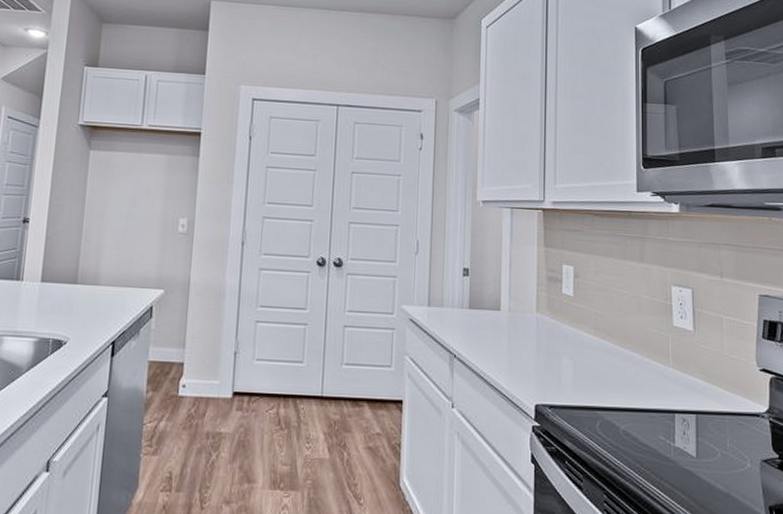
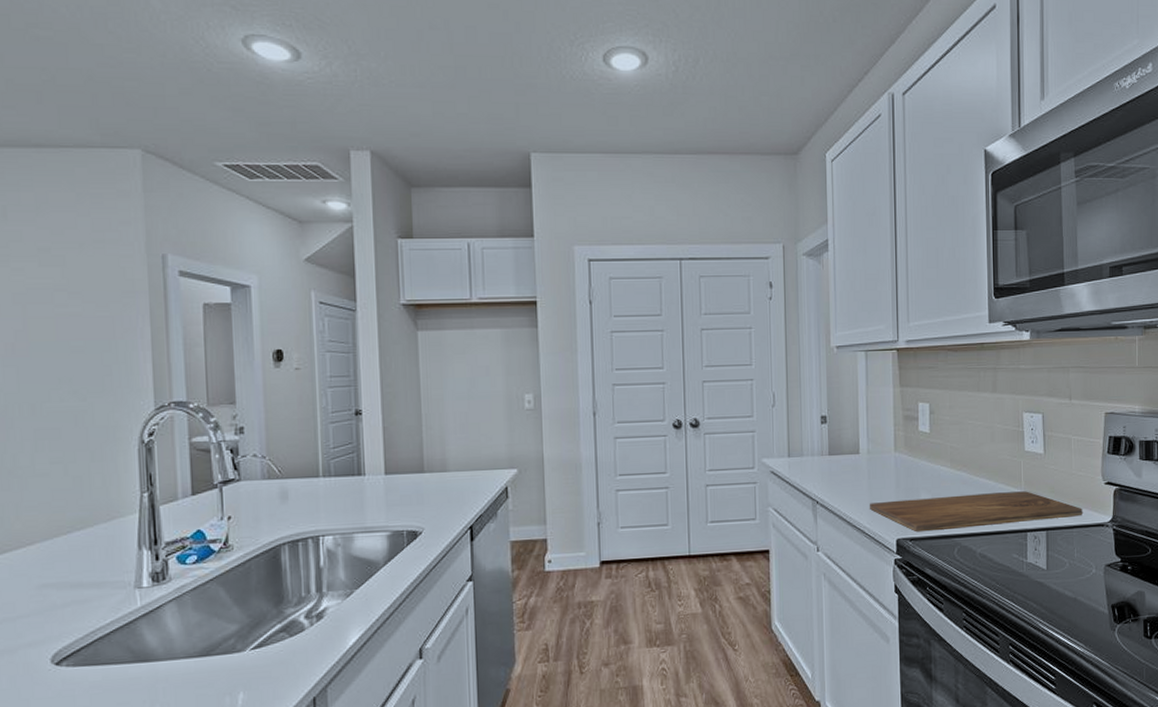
cutting board: none [509,363,735,403] -> present [870,491,1082,532]

